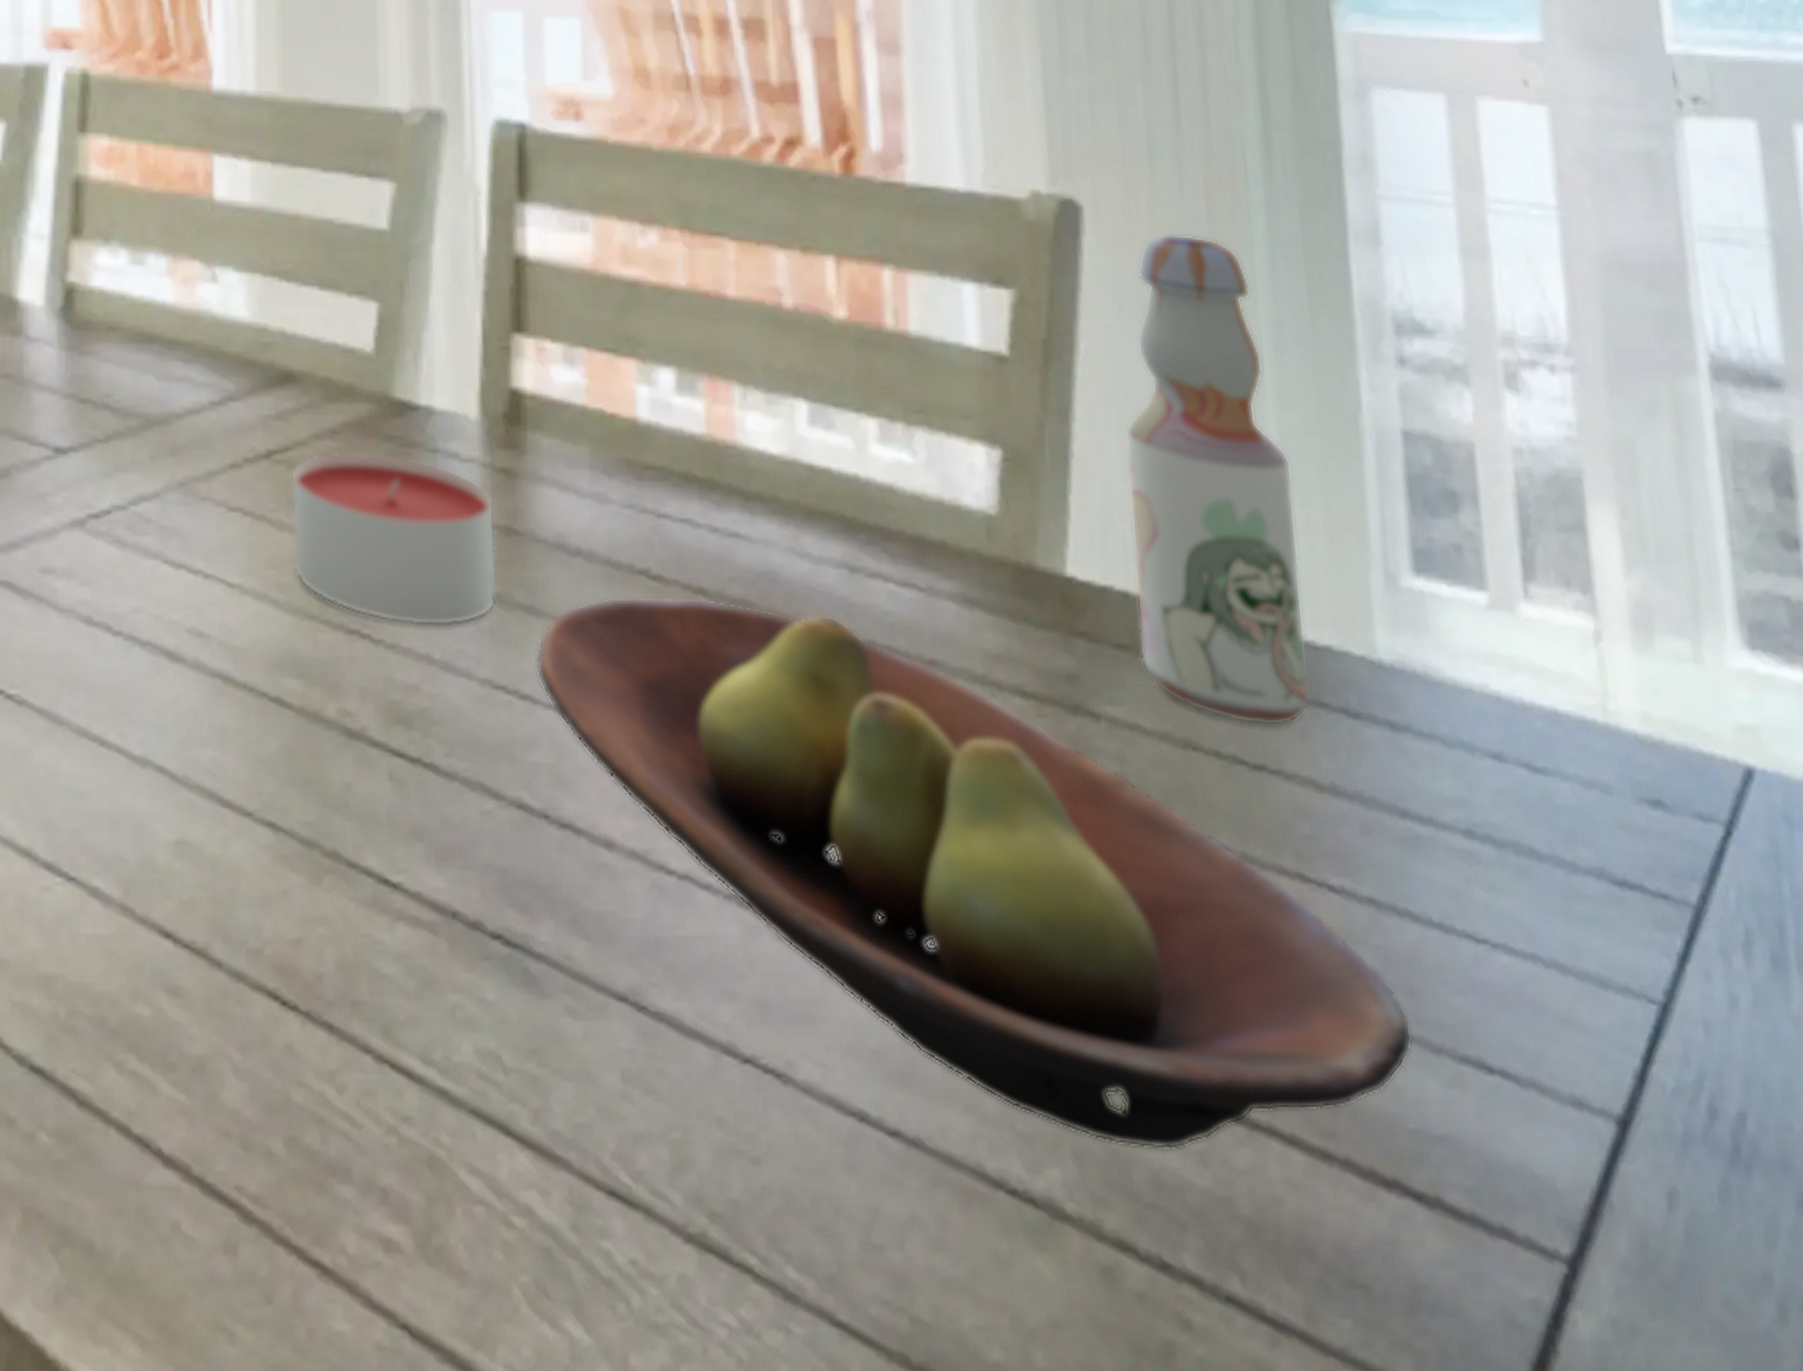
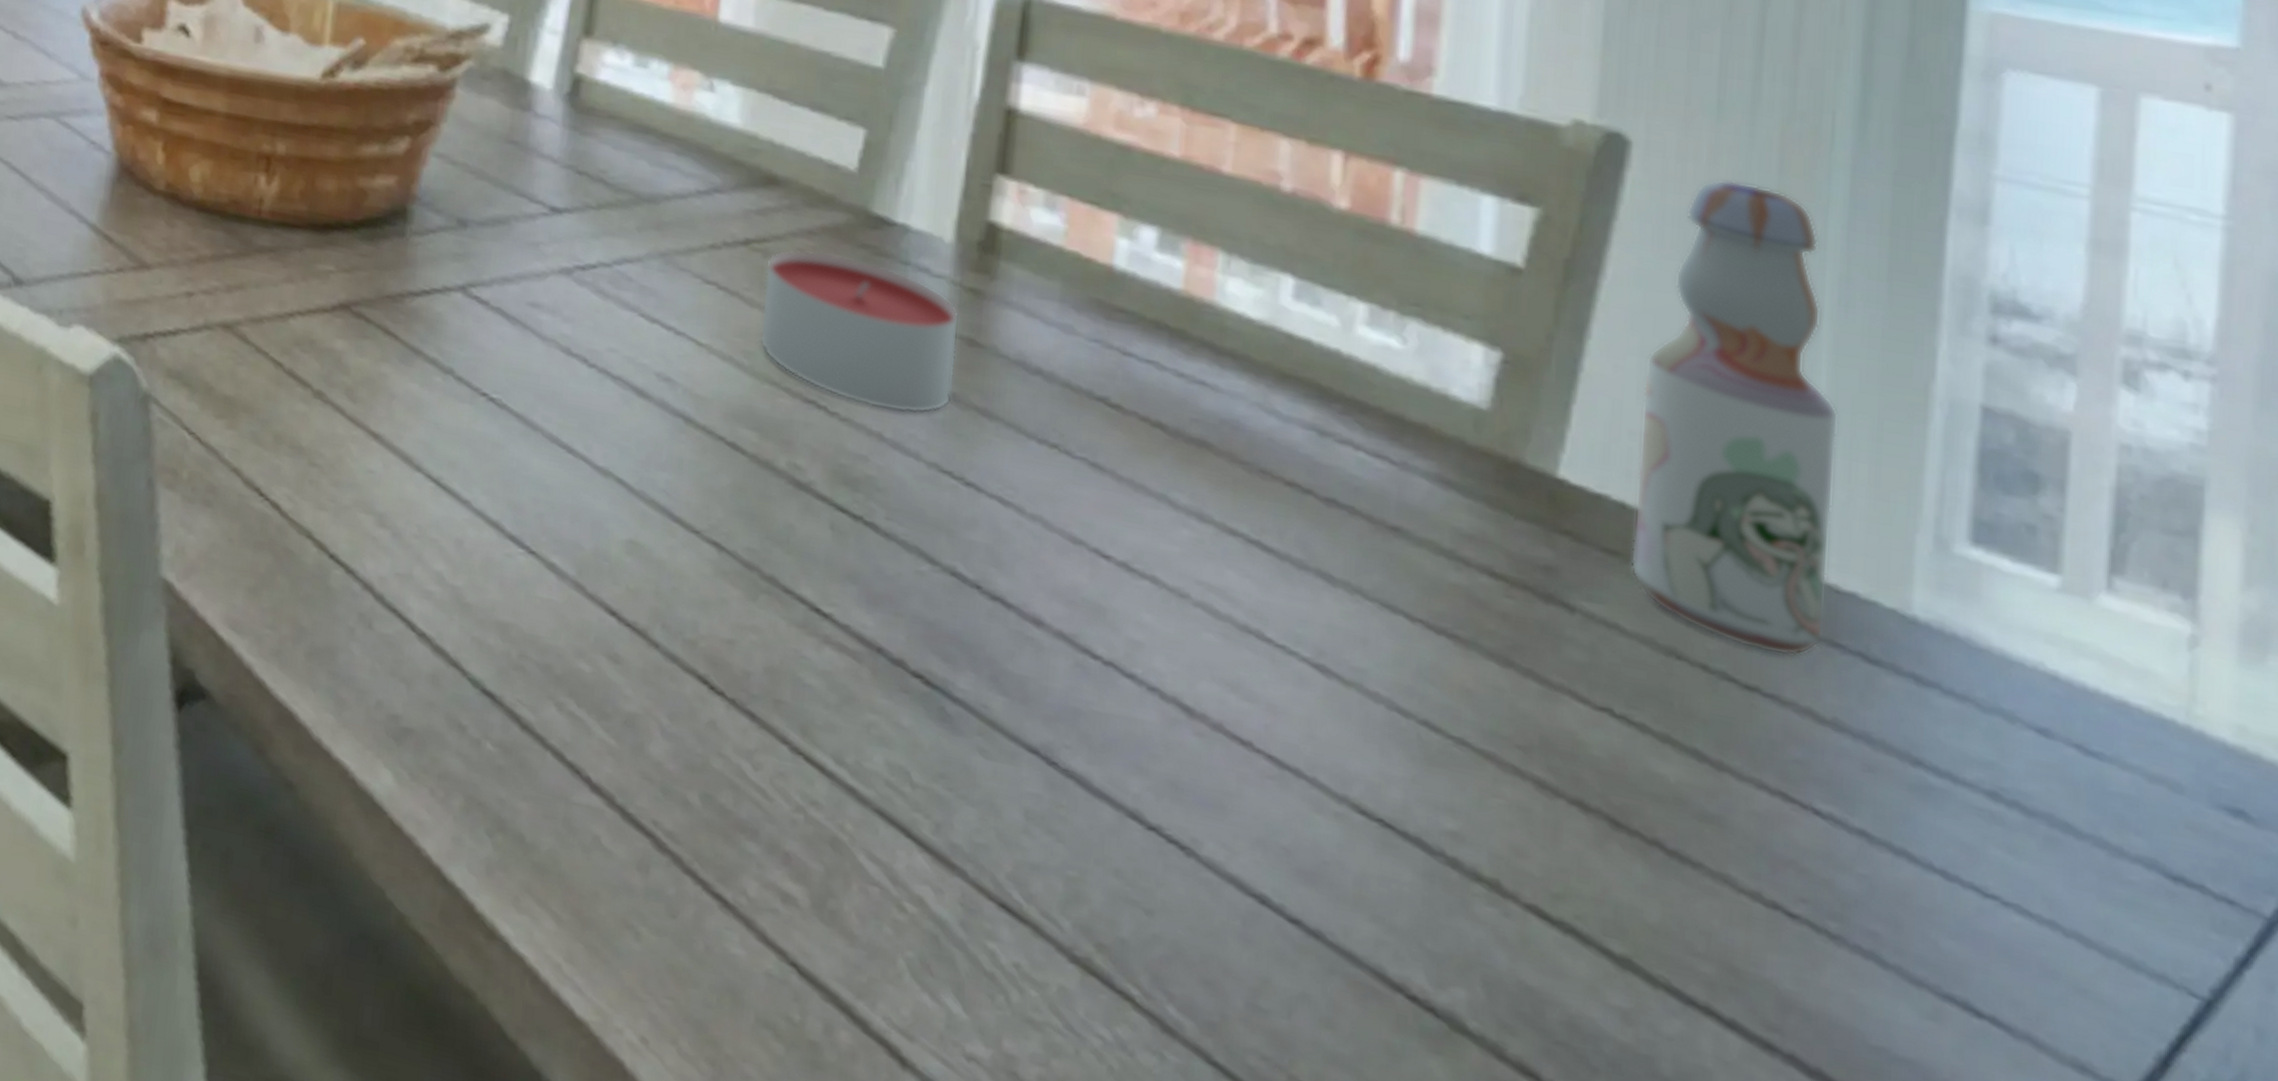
fruit bowl: present [535,596,1412,1151] -> none [983,414,1890,1008]

